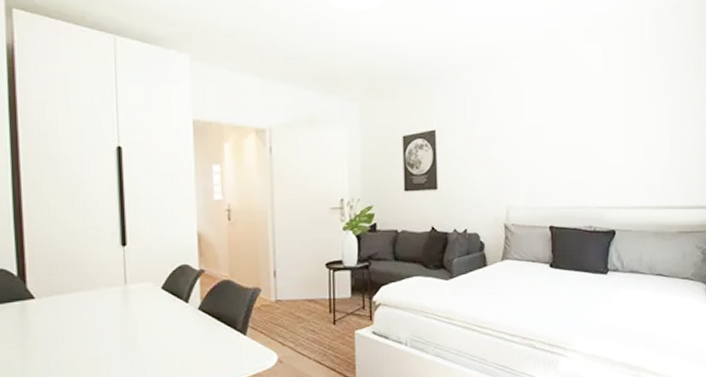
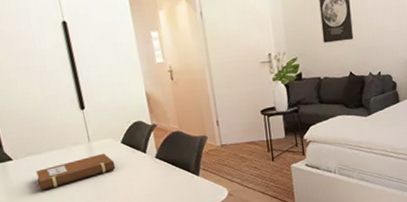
notebook: none [55,298,151,339] -> present [35,153,116,191]

